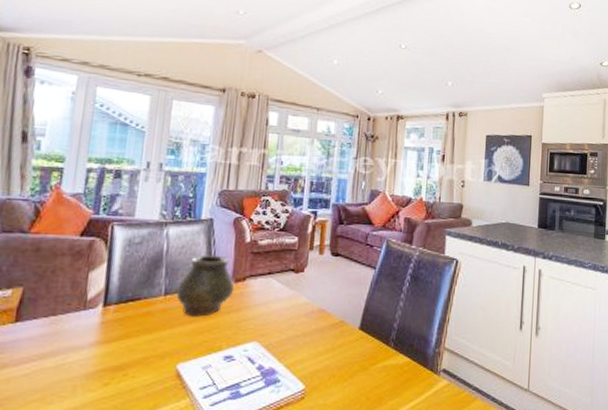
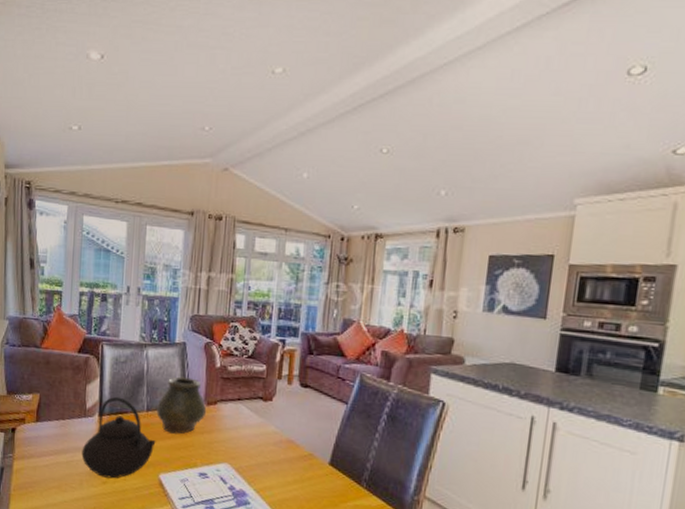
teapot: none [77,282,174,378] -> present [81,396,156,479]

